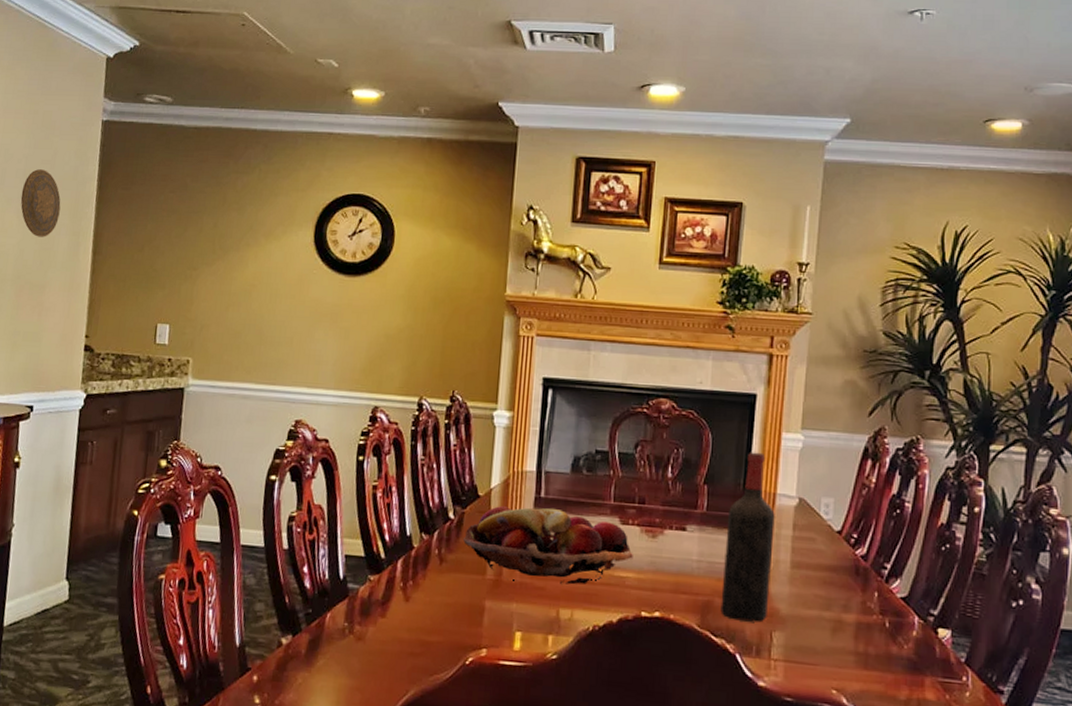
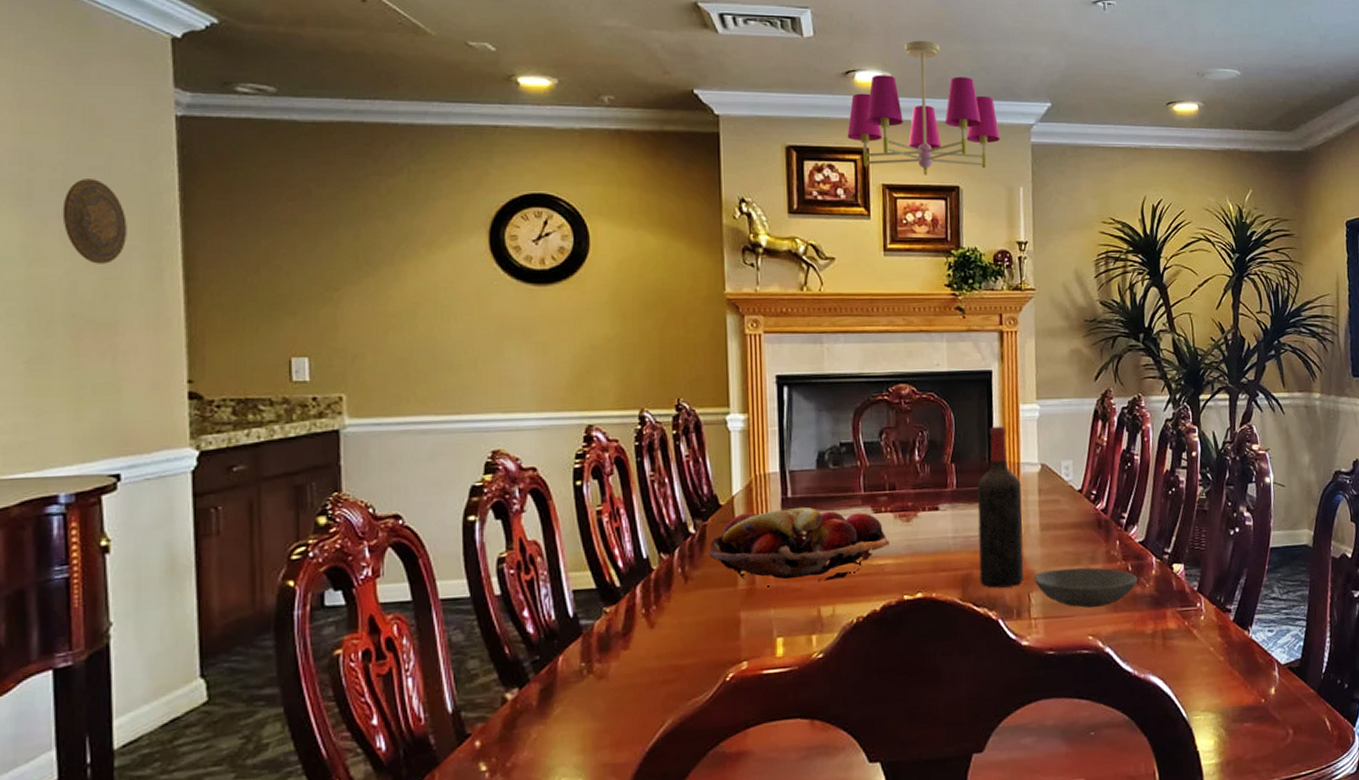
chandelier: none [635,54,792,190] -> present [847,40,1000,175]
bowl: none [779,611,896,661] -> present [1034,567,1138,608]

